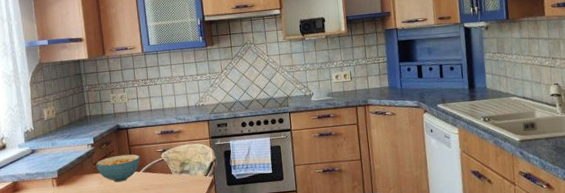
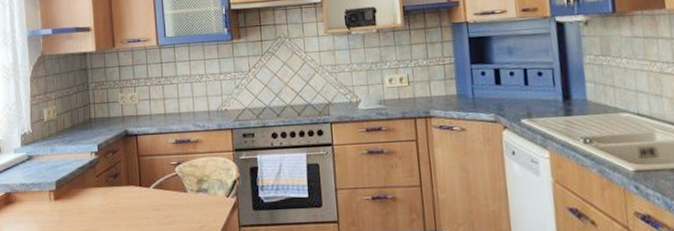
cereal bowl: present [96,154,140,183] -> none [100,166,150,200]

